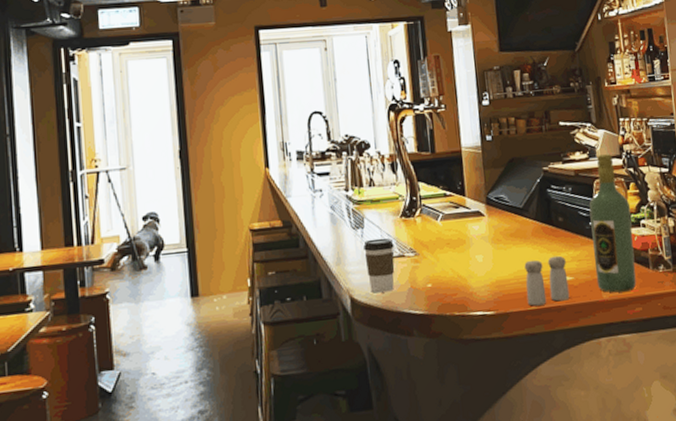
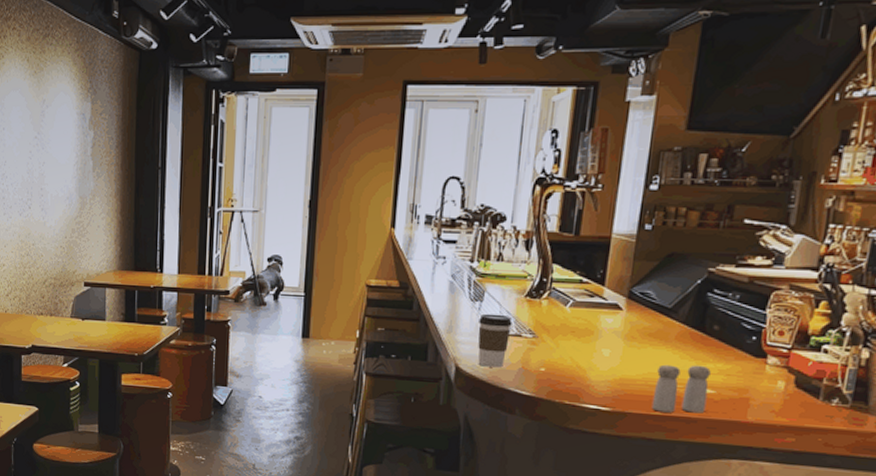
wine bottle: present [589,154,637,293] -> none [743,264,814,419]

